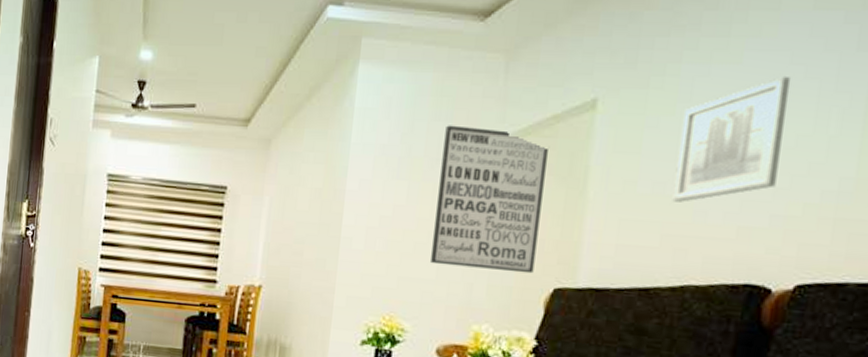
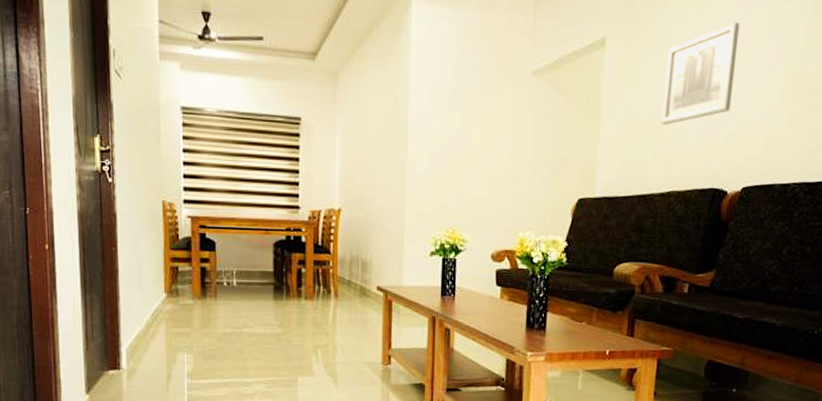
wall art: present [431,125,548,274] -> none [483,60,570,187]

